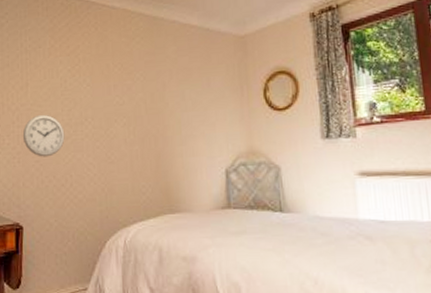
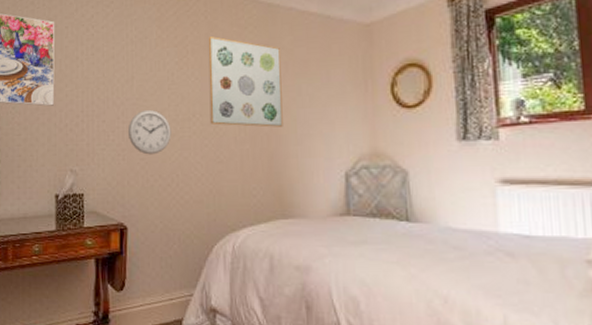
wall art: none [99,46,169,130] -> present [208,36,283,128]

